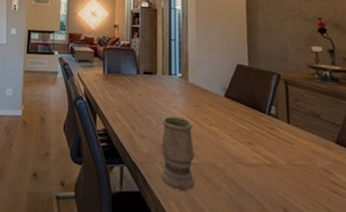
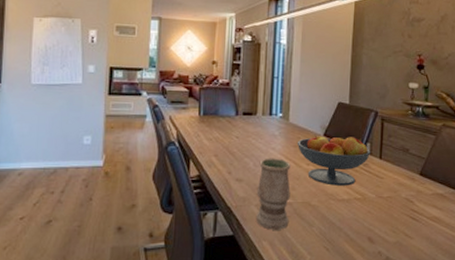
fruit bowl: none [197,95,276,150] -> present [297,134,370,186]

